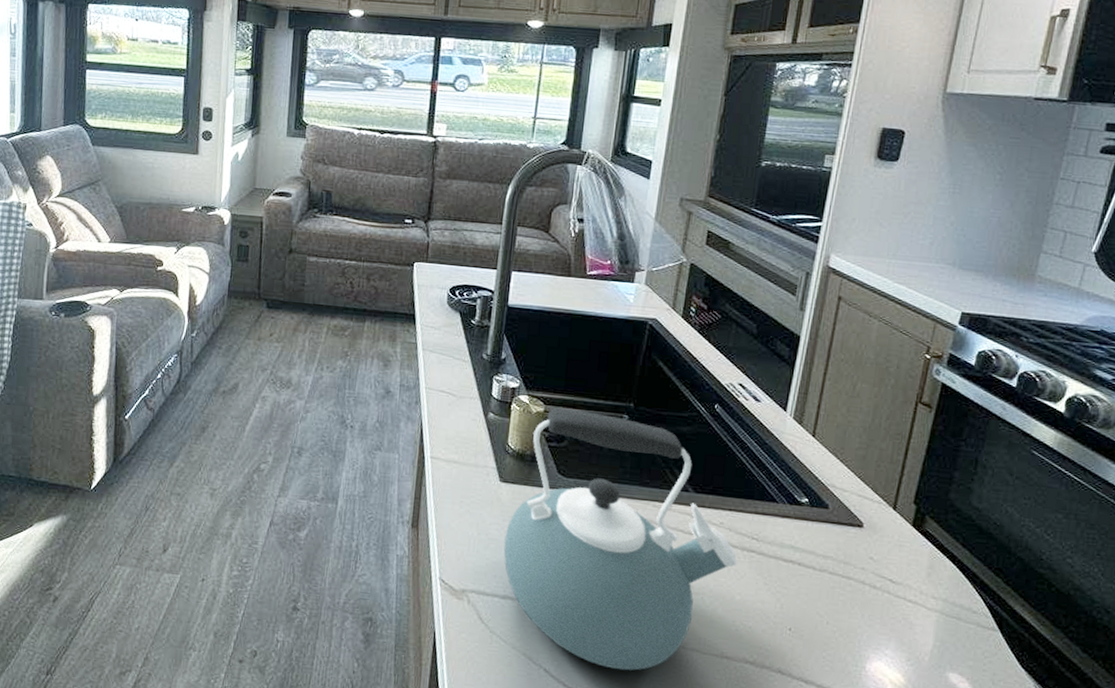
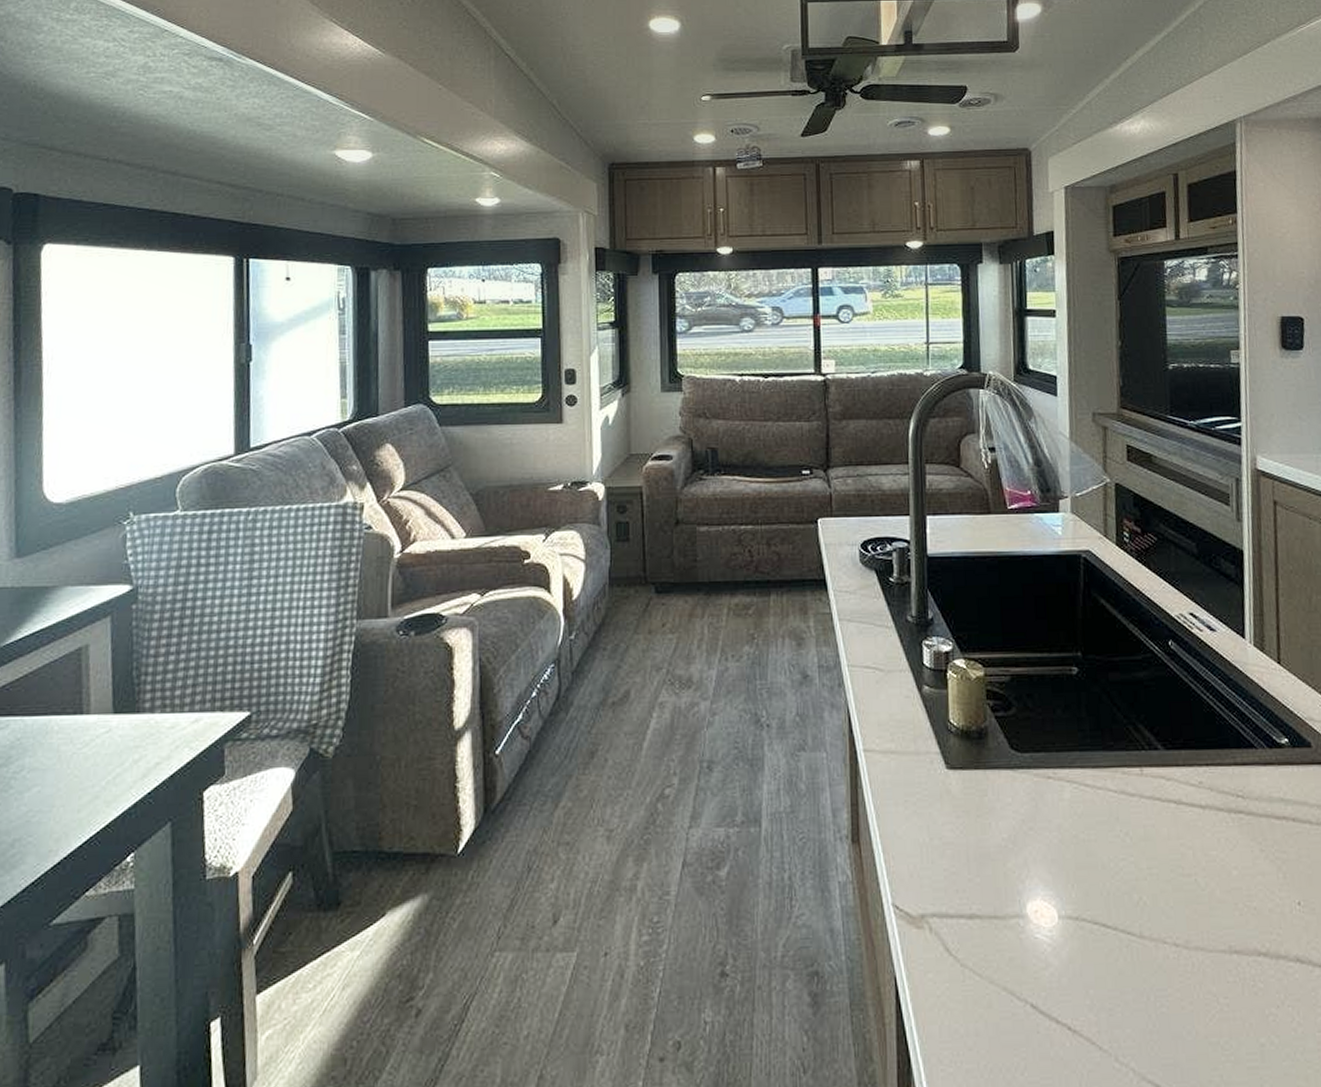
kettle: present [503,407,738,671] -> none [961,668,1227,991]

